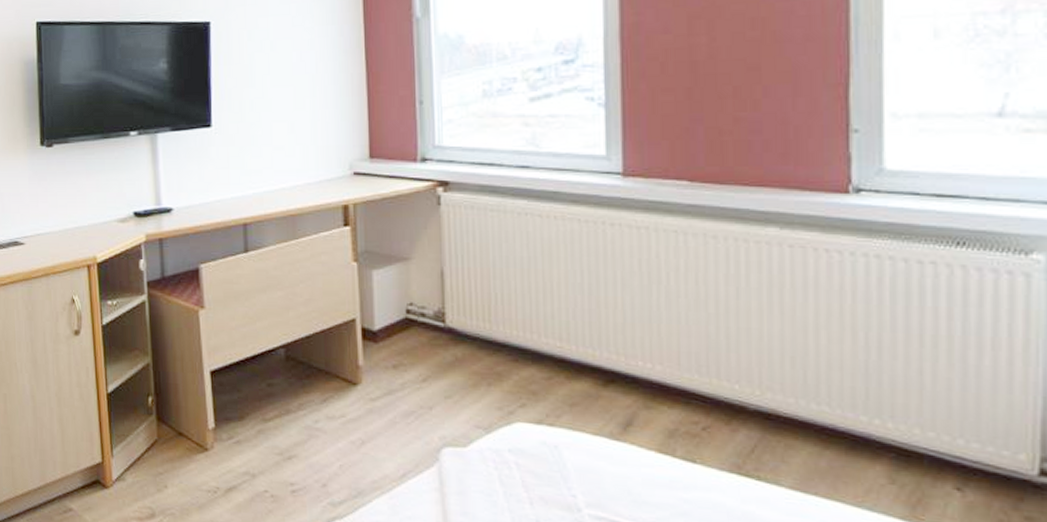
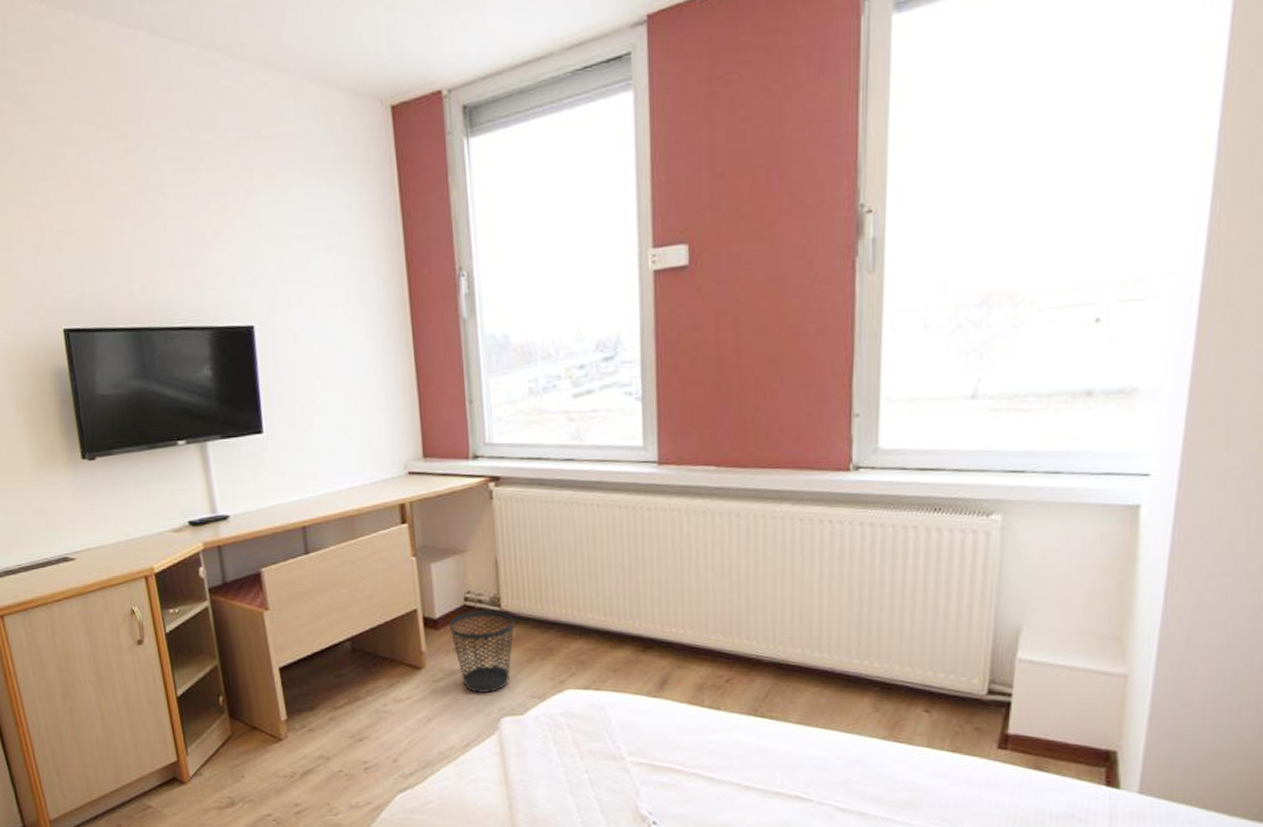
wastebasket: none [389,324,460,418] -> present [449,609,514,693]

